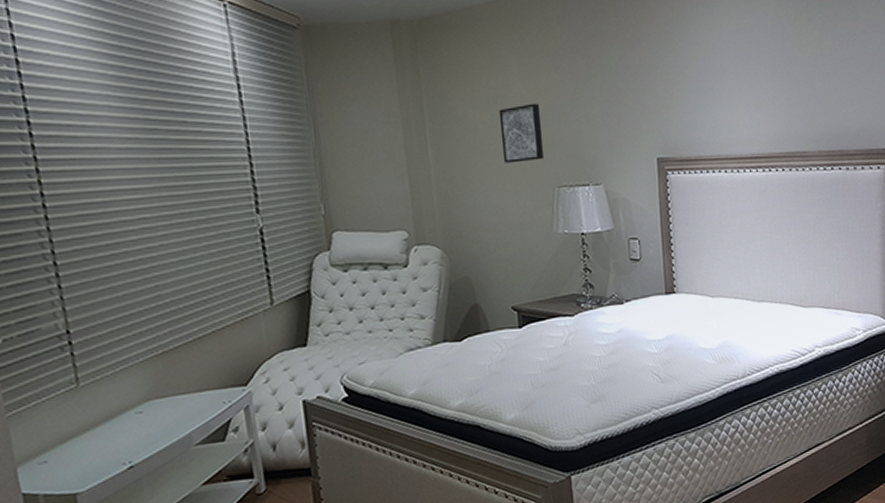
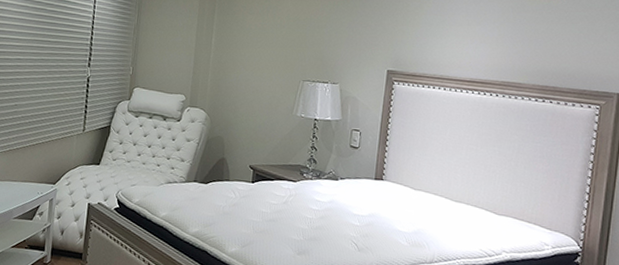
wall art: present [498,103,545,163] -> none [266,15,300,59]

